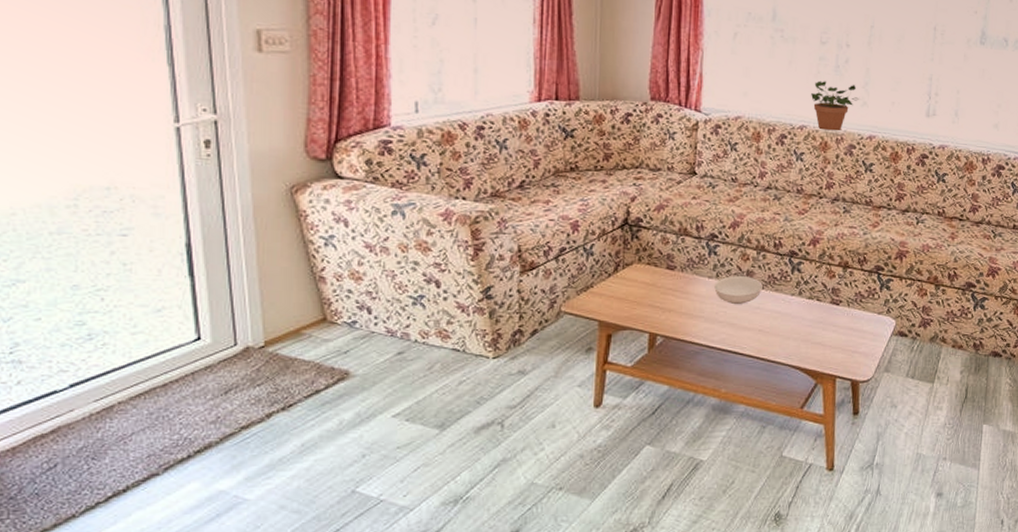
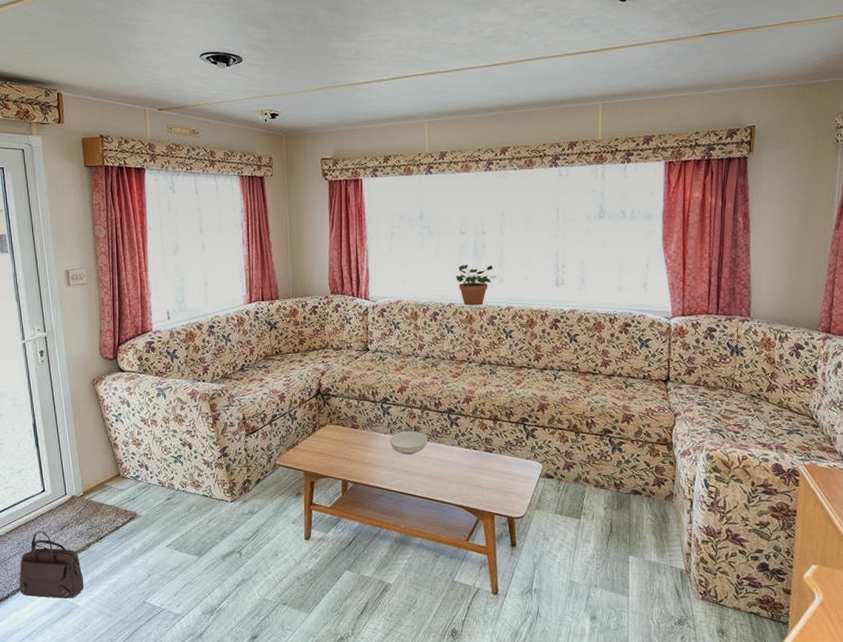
handbag: none [147,396,258,490] -> present [19,531,84,599]

